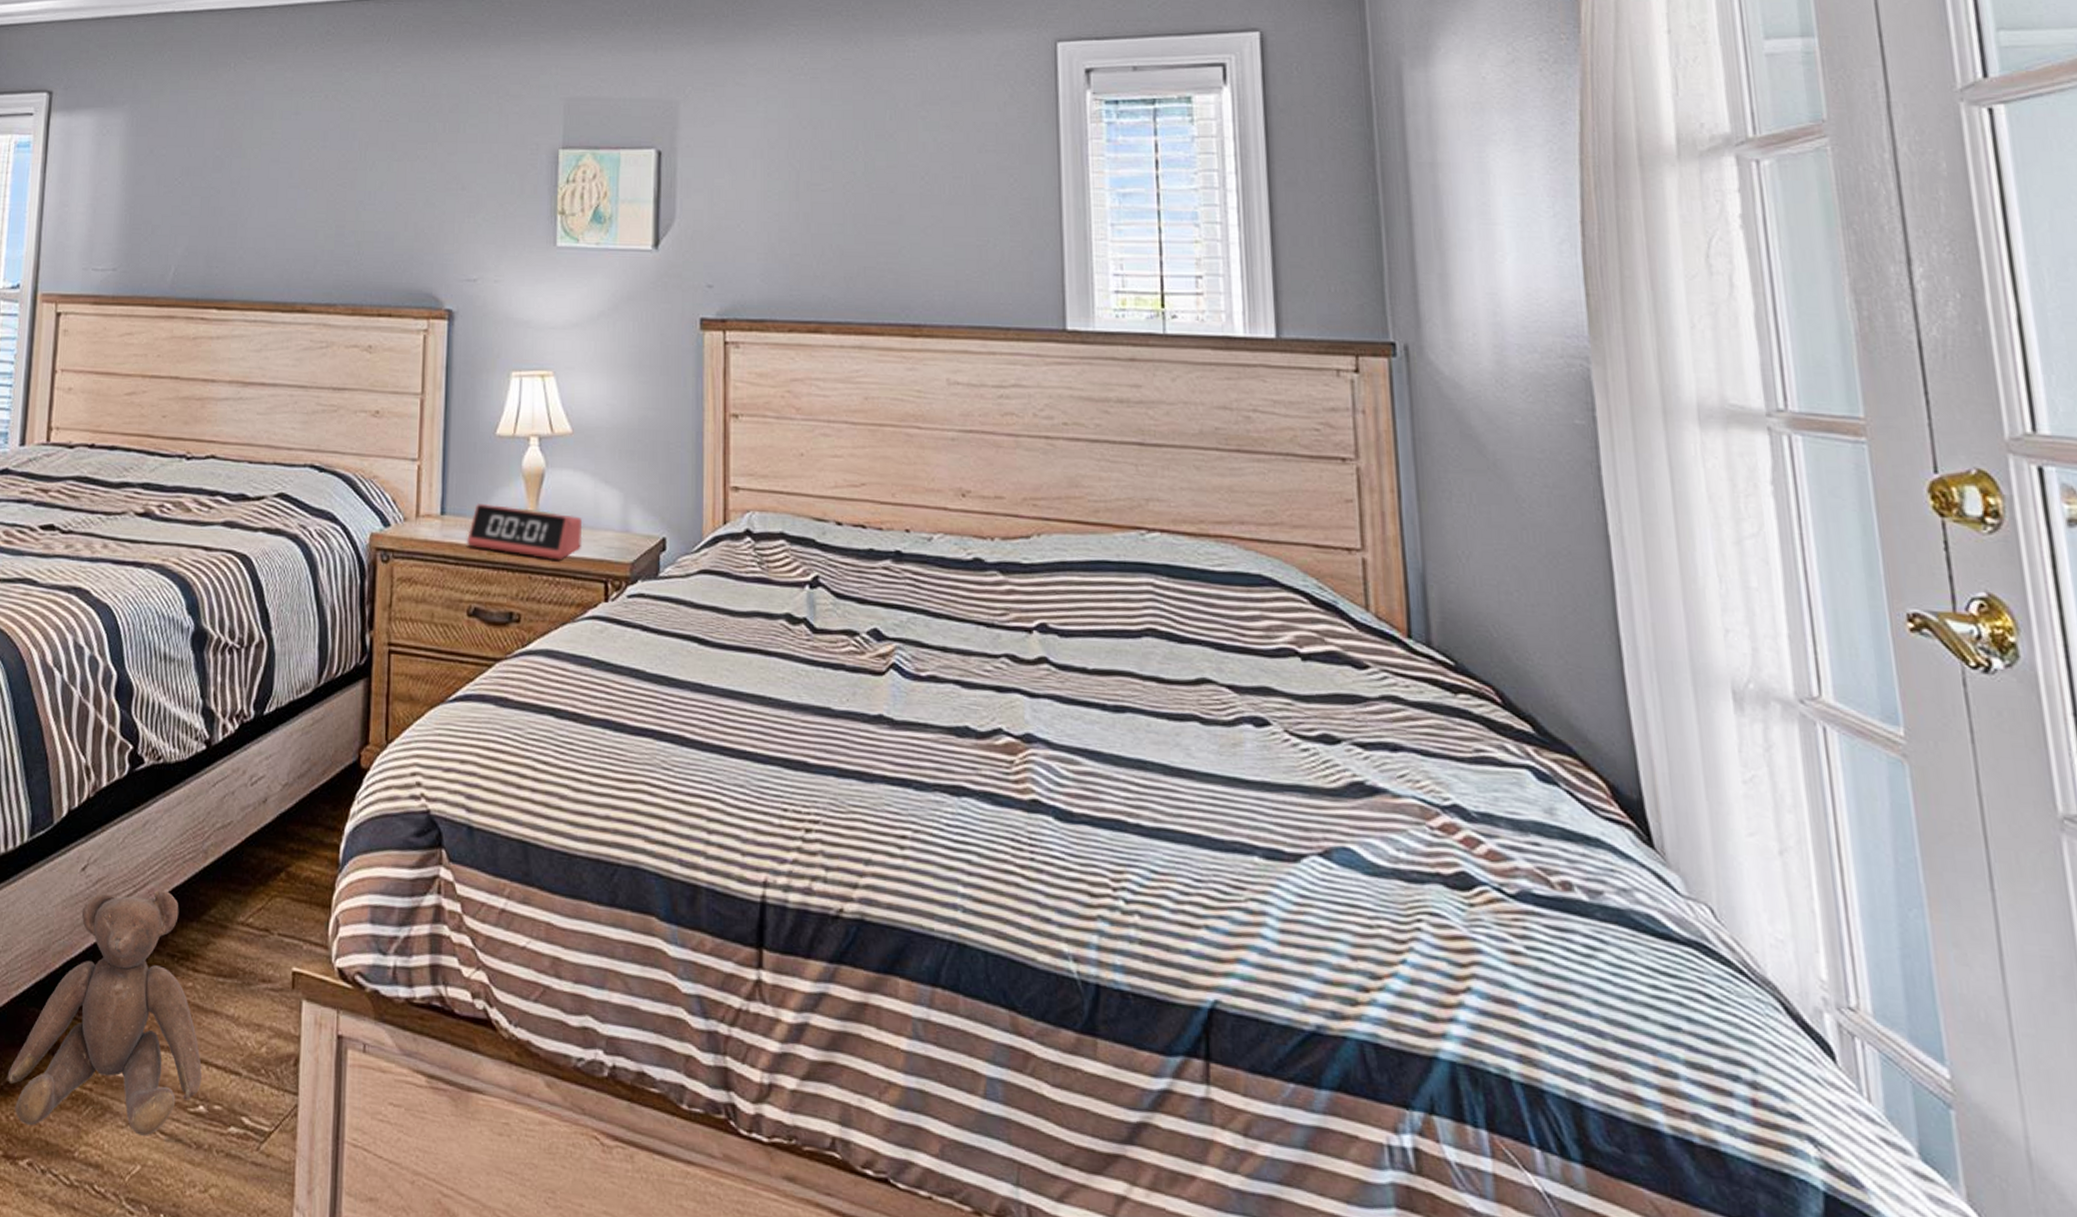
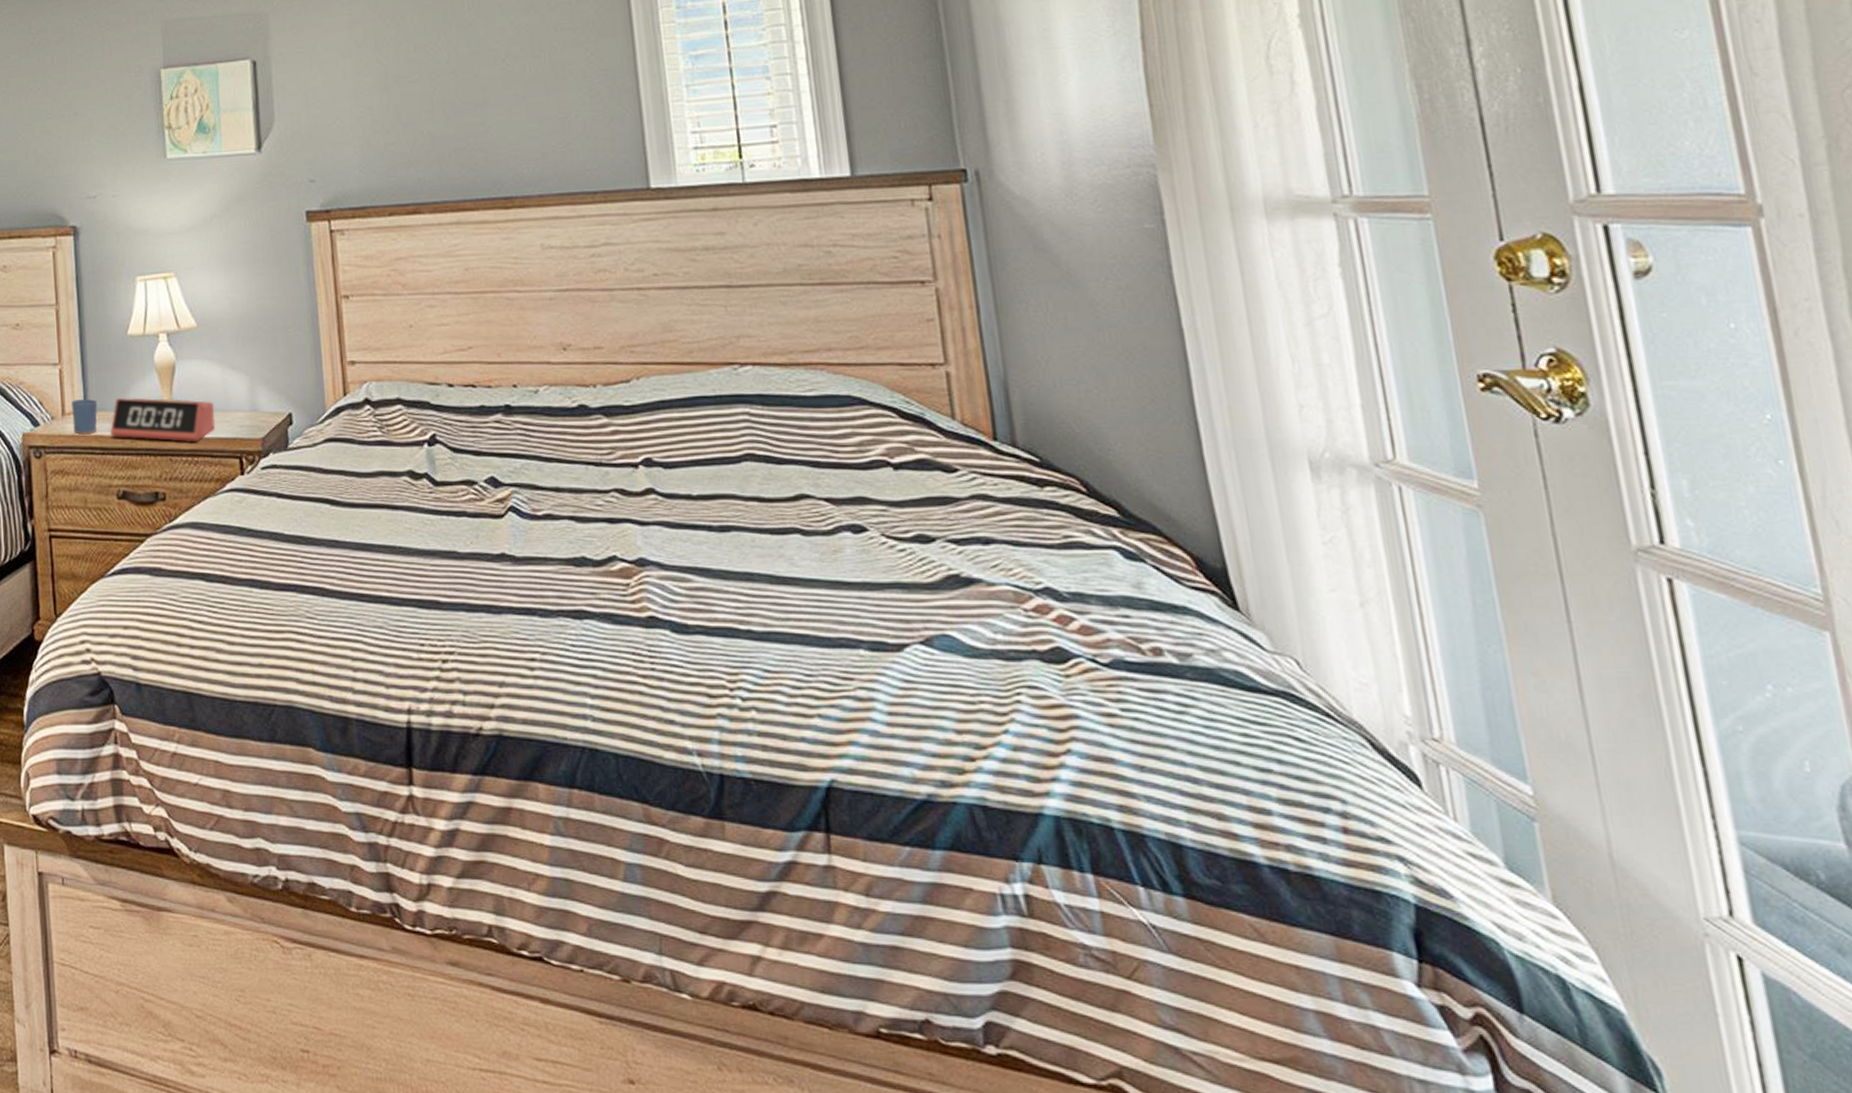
mug: none [427,501,456,541] -> present [71,399,98,435]

